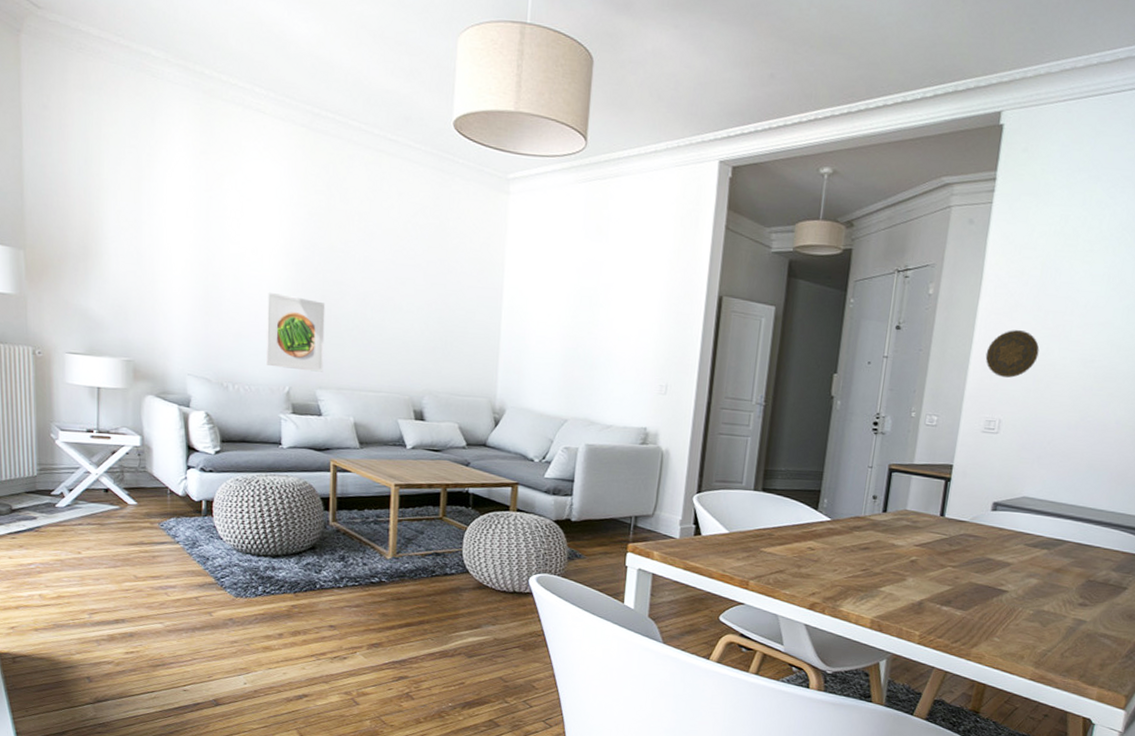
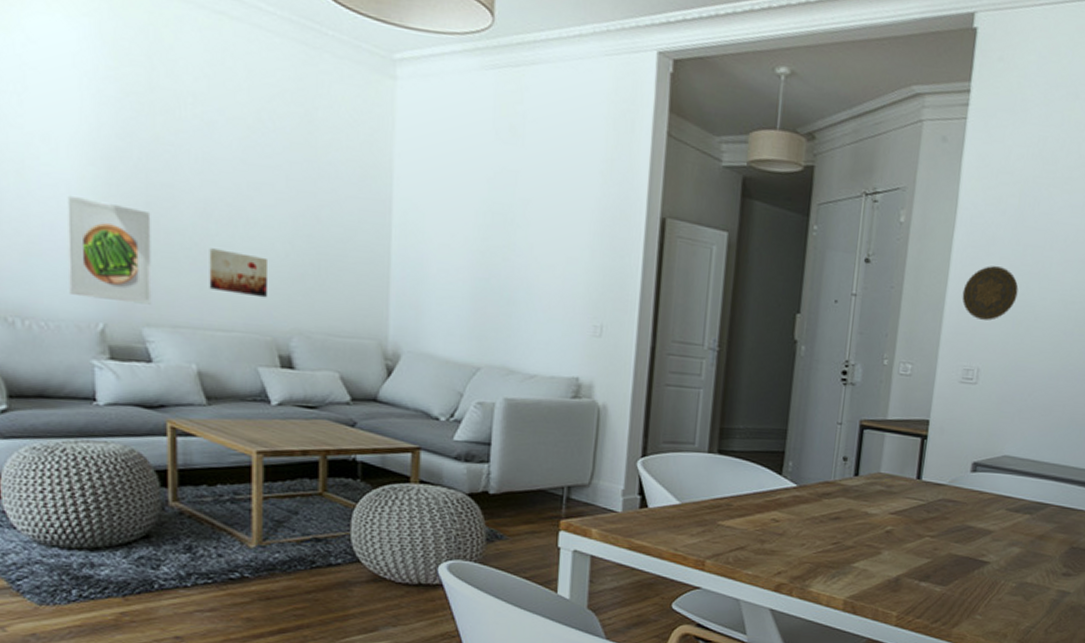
wall art: none [365,329,409,366] -> present [209,248,269,298]

